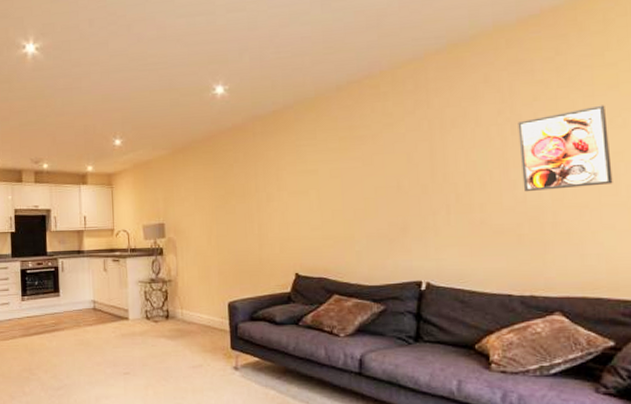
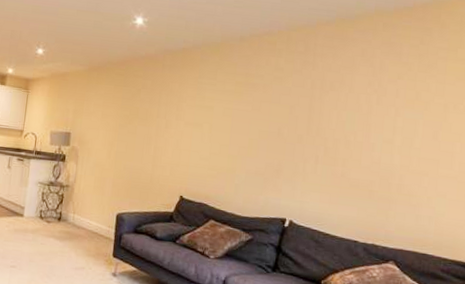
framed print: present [518,105,613,192] -> none [379,92,452,159]

